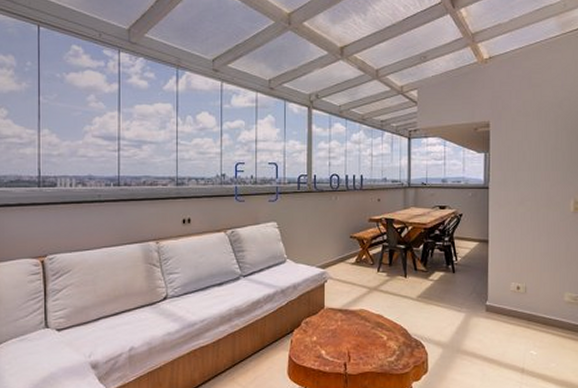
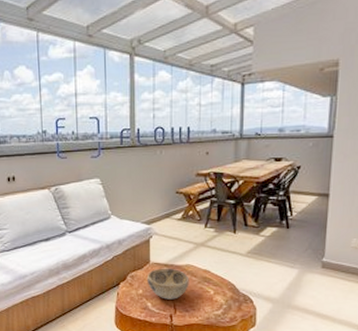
decorative bowl: none [321,313,363,347] -> present [146,268,189,299]

